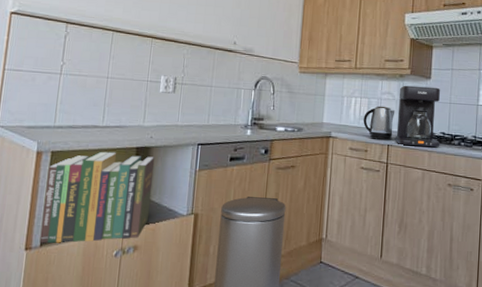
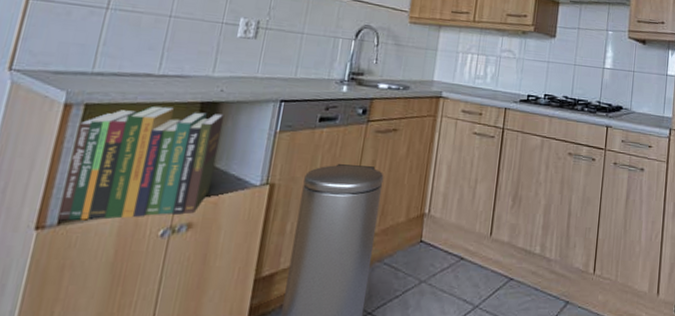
kettle: present [363,106,395,140] -> none [479,64,516,103]
coffee maker: present [395,85,440,148] -> none [513,43,565,113]

